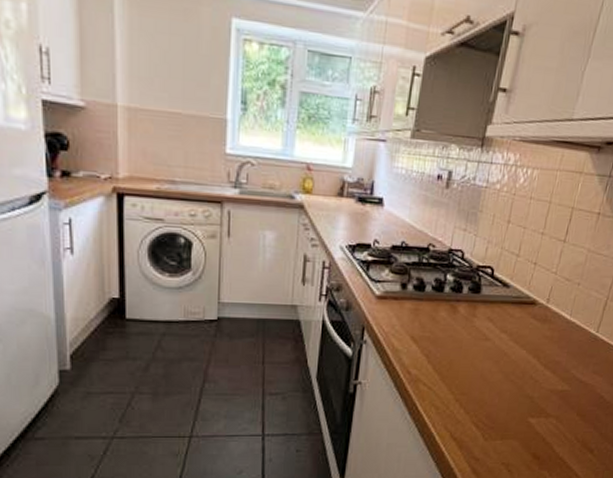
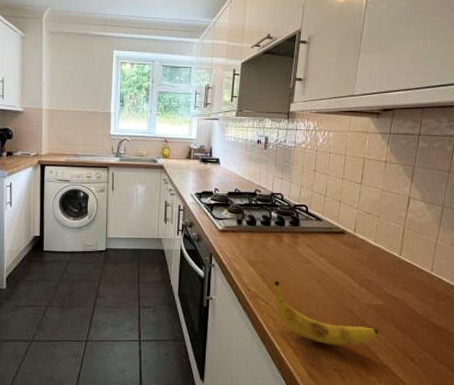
banana: none [440,362,558,436] -> present [274,281,378,345]

